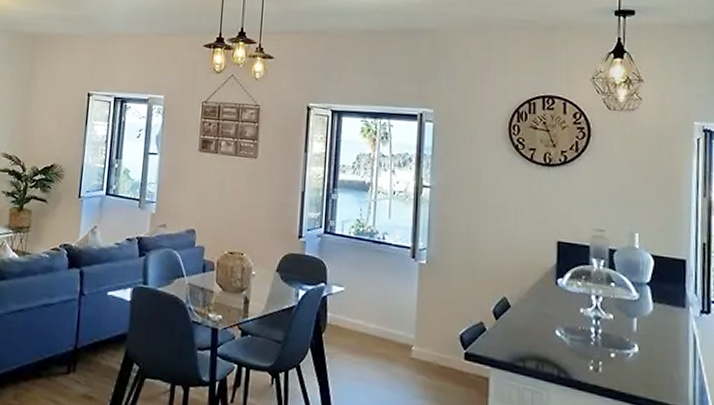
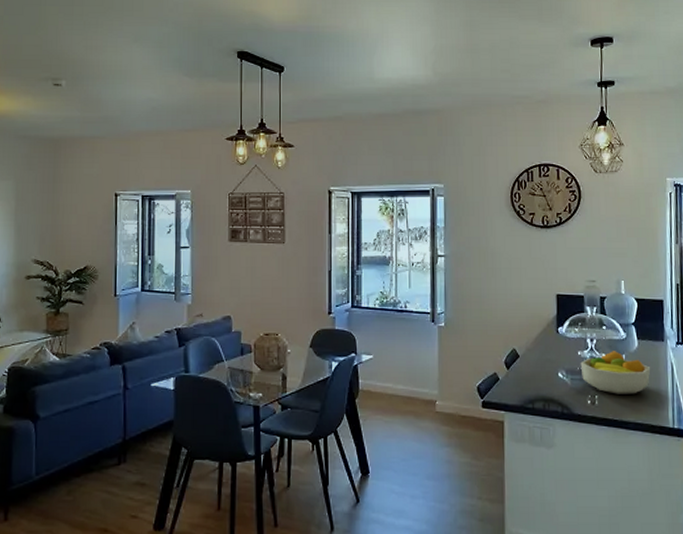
fruit bowl: none [582,312,668,366] -> present [580,351,651,394]

